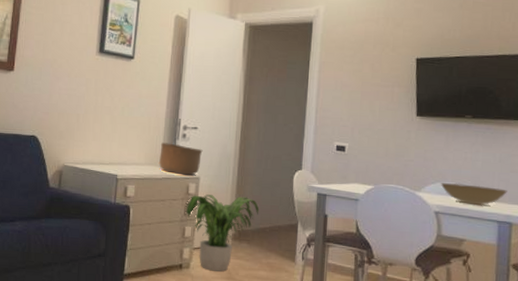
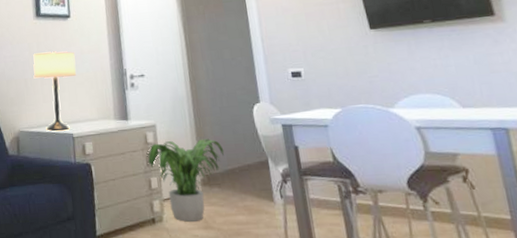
table lamp: none [88,90,132,171] -> present [34,51,77,131]
basket: present [159,143,203,176] -> none [111,94,154,125]
bowl: present [440,183,508,206] -> none [414,92,493,115]

